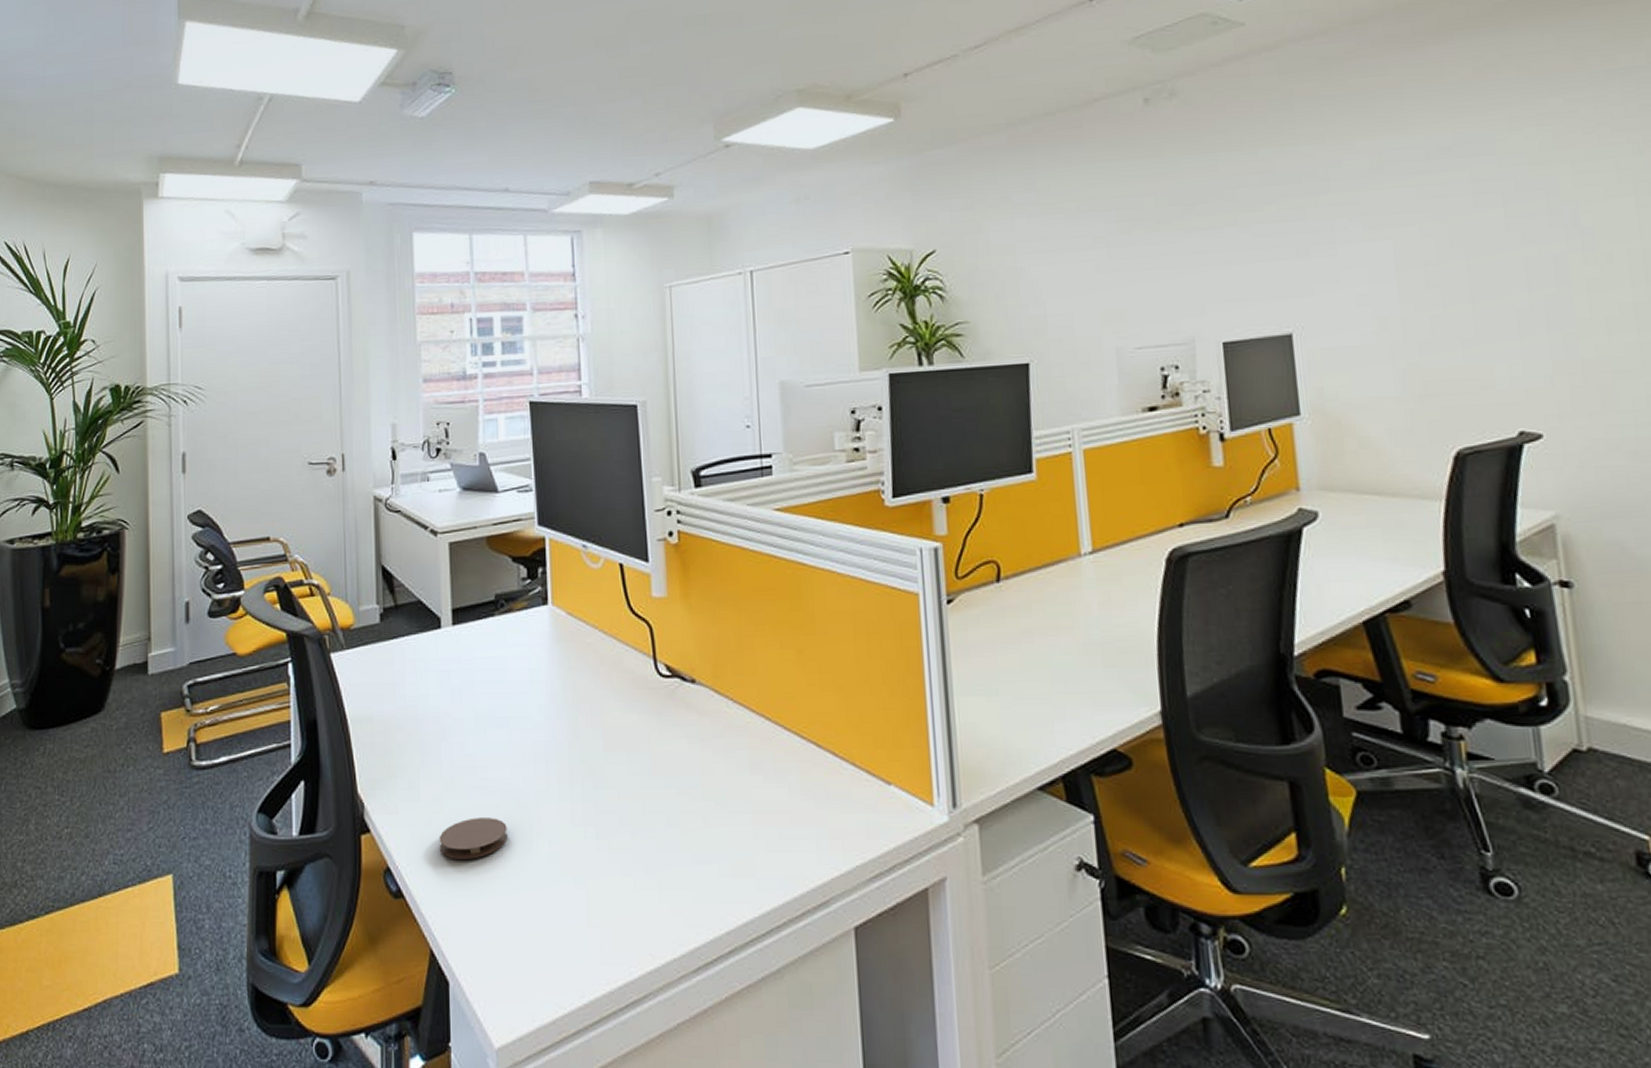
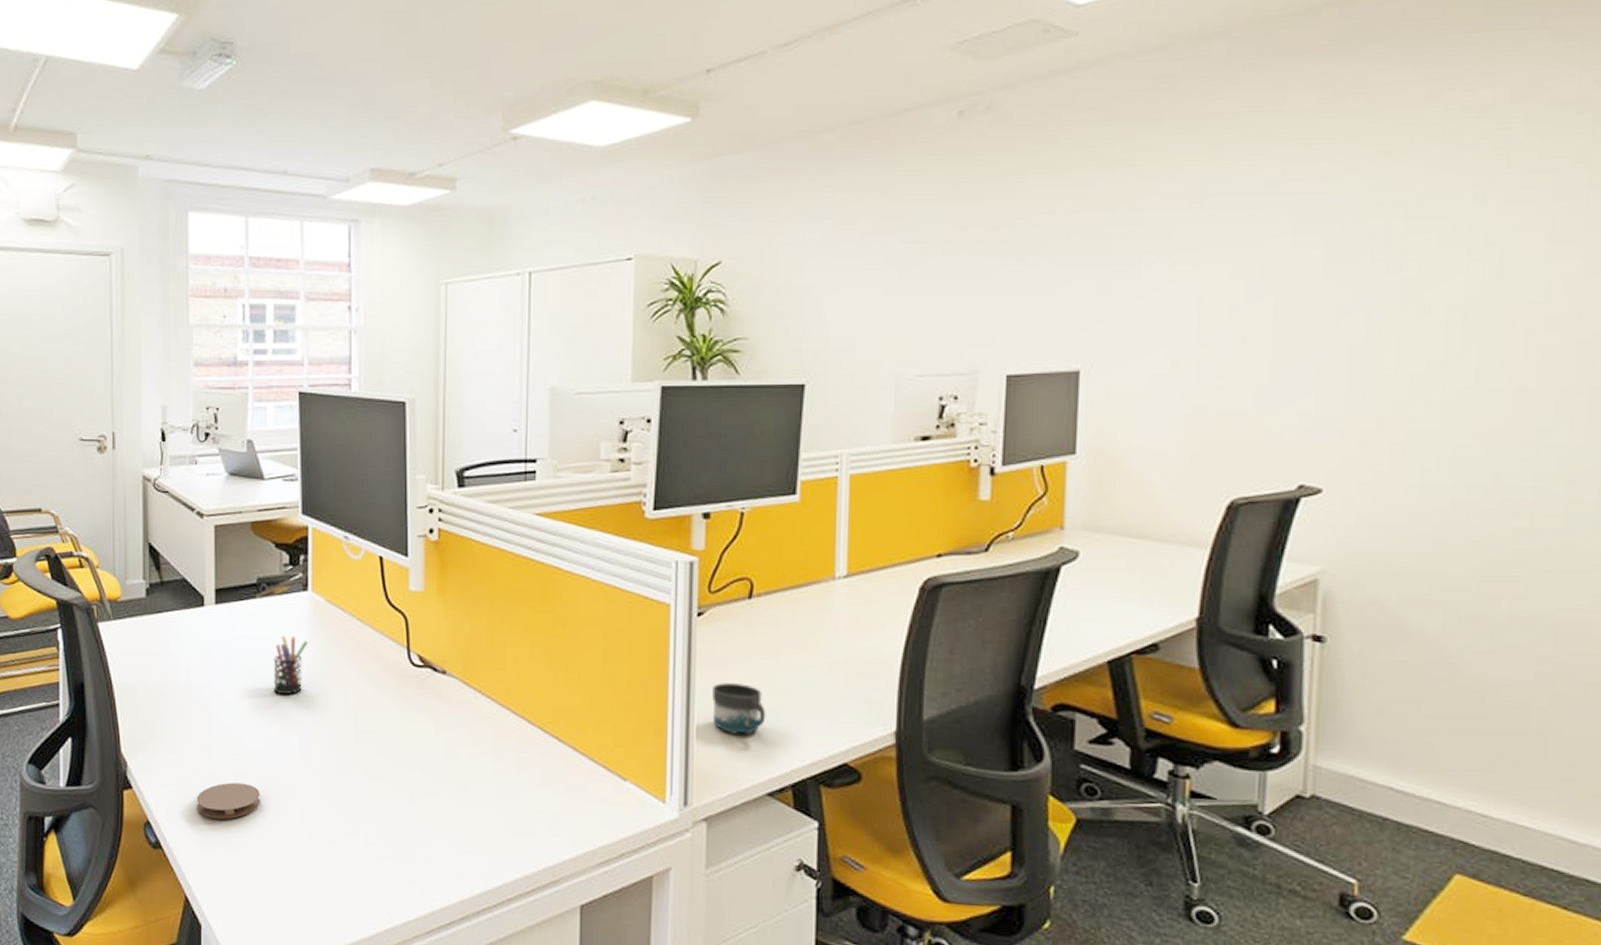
pen holder: none [515,654,551,718] -> present [273,636,309,695]
mug: none [970,672,1028,725] -> present [712,683,766,734]

